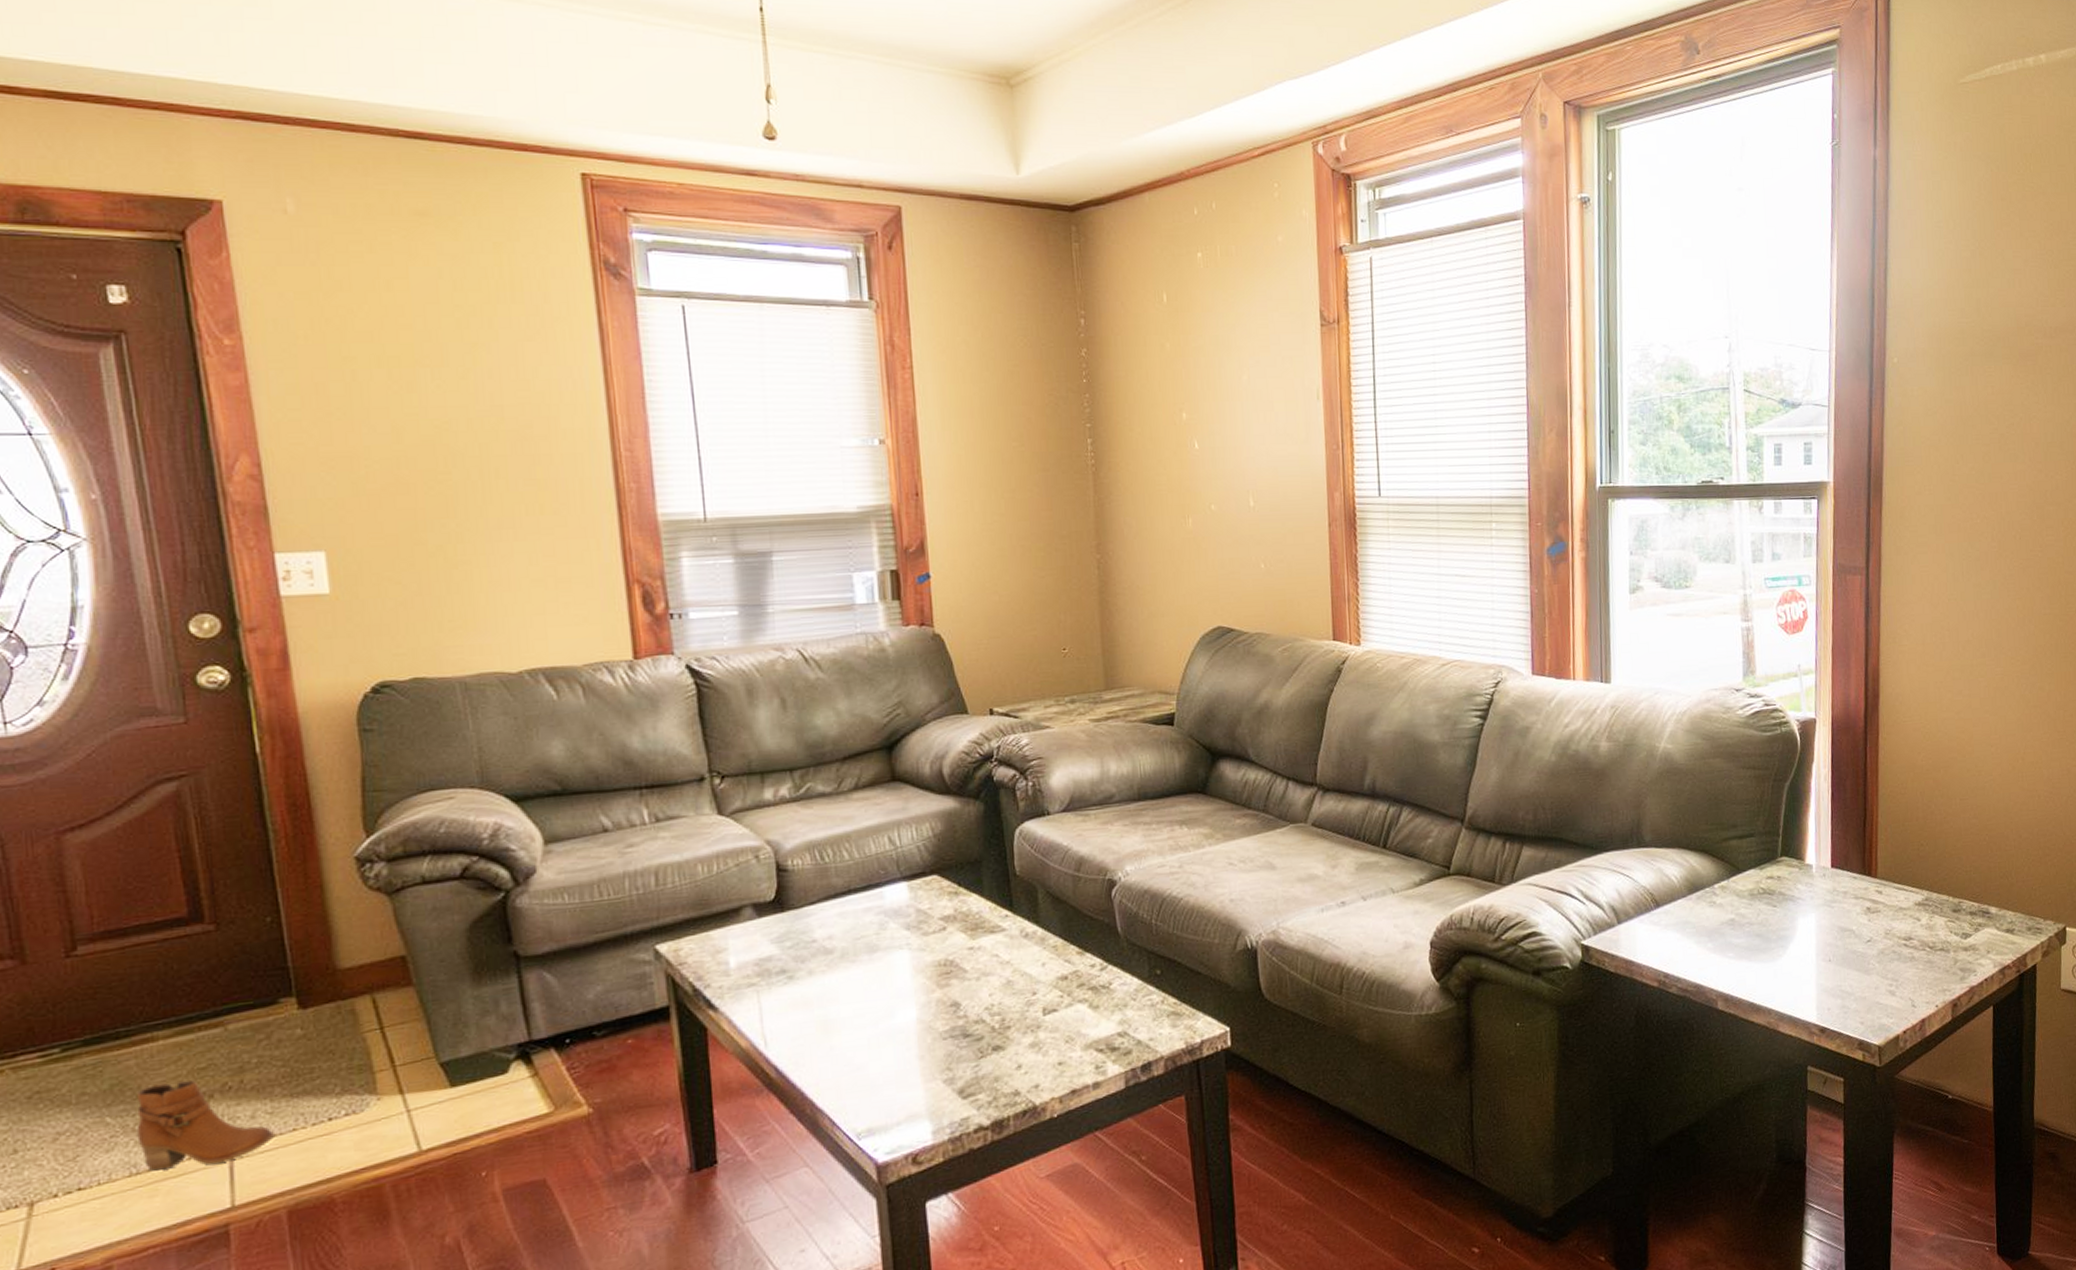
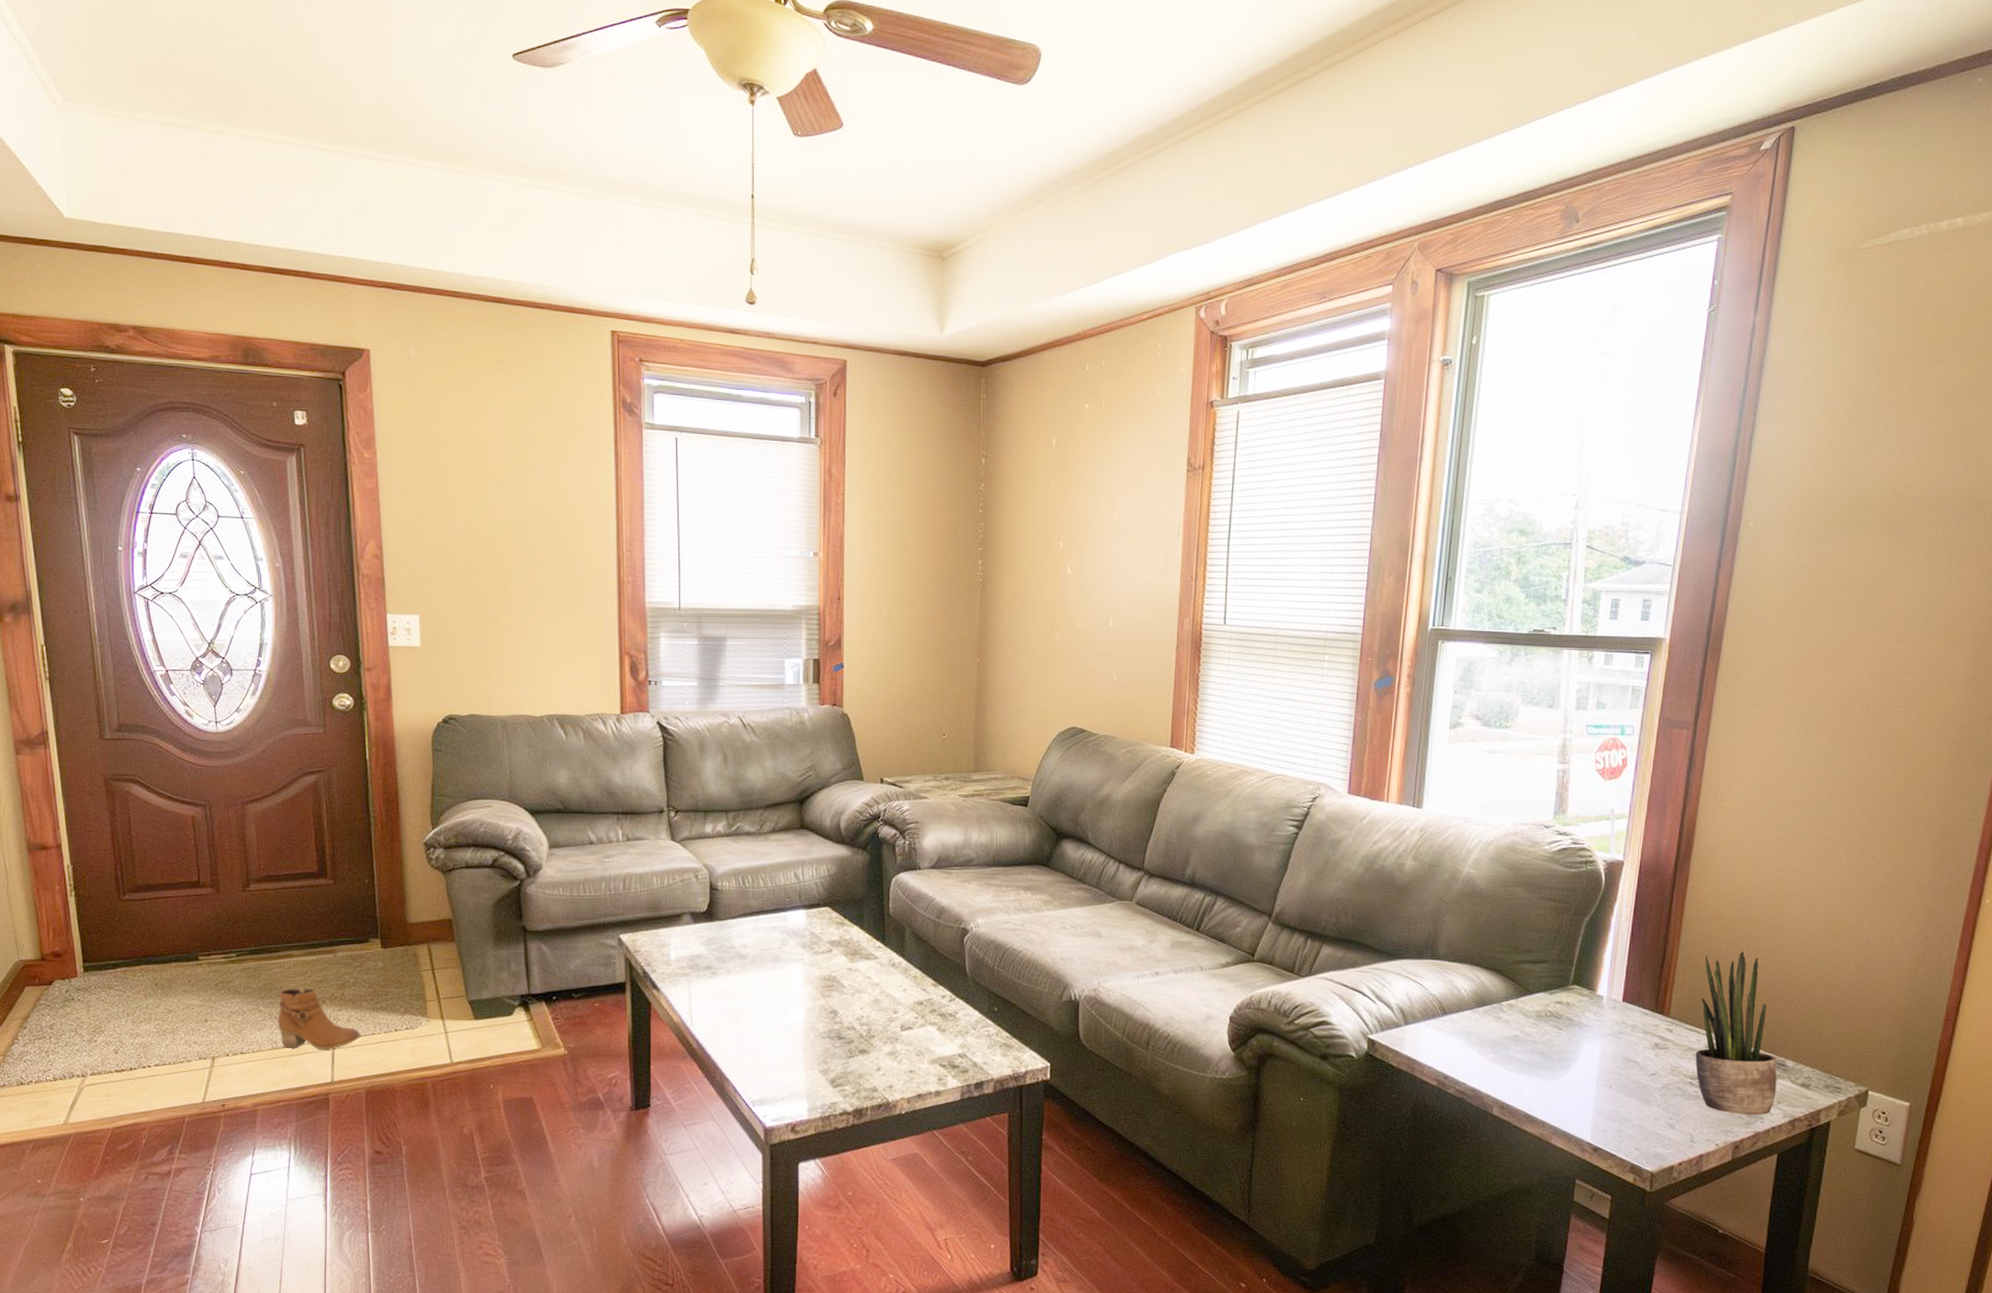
potted plant: none [1904,800,1985,971] -> present [1695,951,1777,1116]

